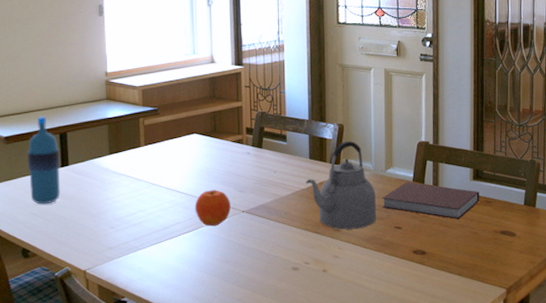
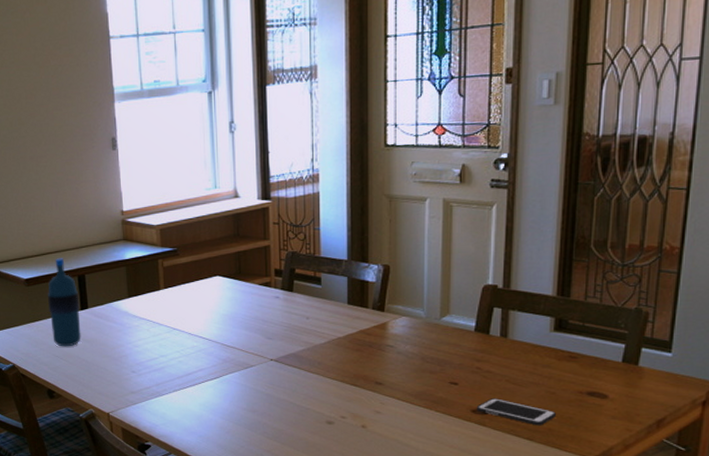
fruit: present [195,190,231,227] -> none [218,336,258,375]
kettle: present [305,141,377,230] -> none [343,284,428,383]
notebook: present [382,182,480,220] -> none [435,332,562,377]
cell phone: none [417,239,479,263] -> present [476,398,557,426]

